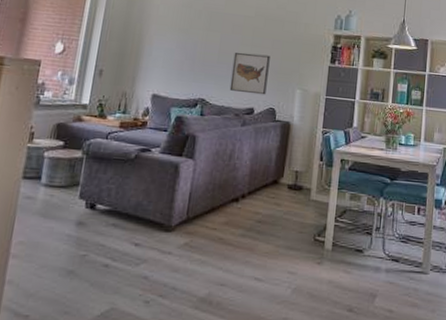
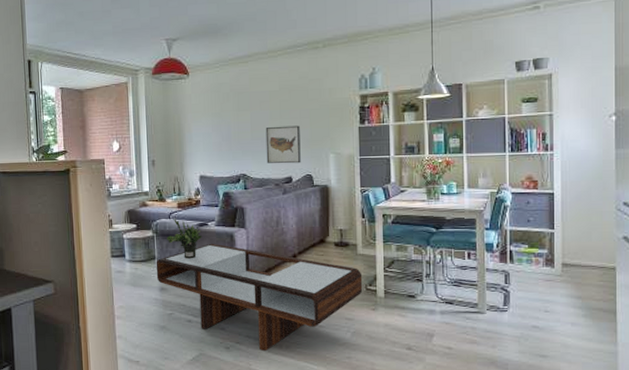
coffee table: none [75,172,312,307] -> present [156,243,363,351]
potted plant: none [98,140,142,189] -> present [166,219,202,259]

